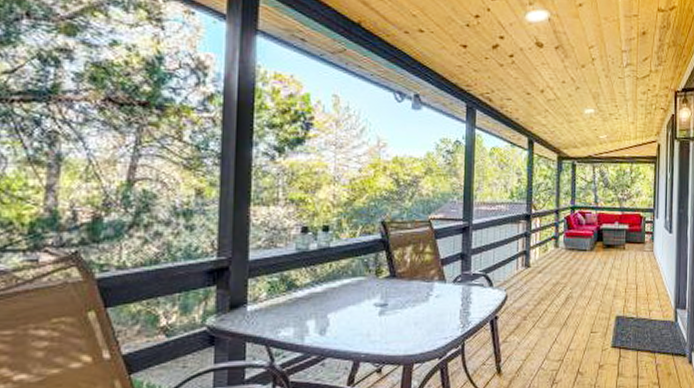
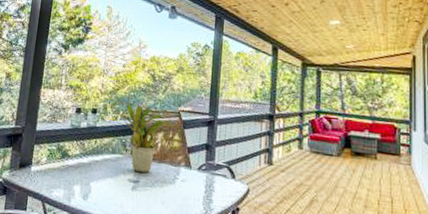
potted plant: none [350,217,421,295] -> present [113,104,171,174]

